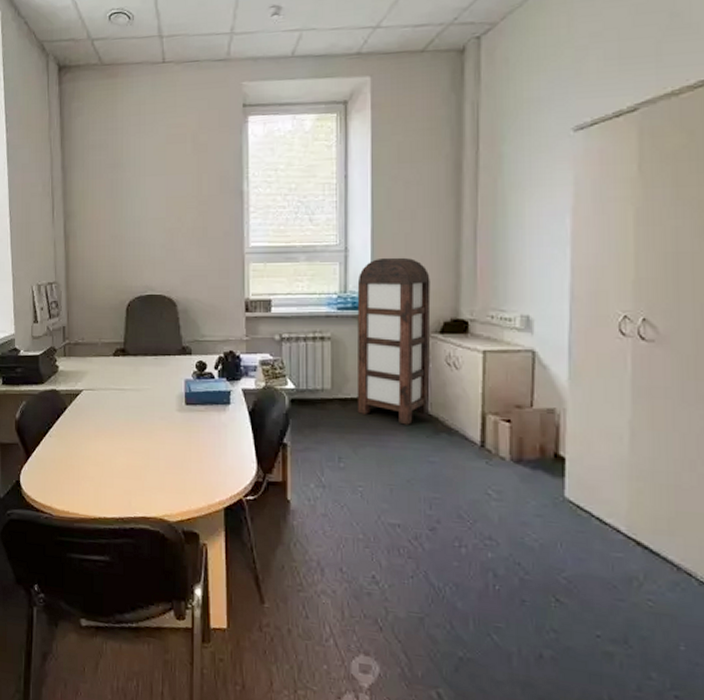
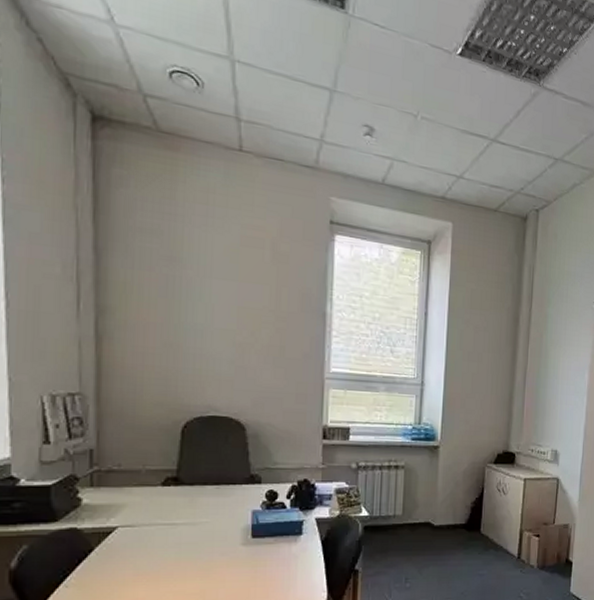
bookshelf: present [356,257,431,425] -> none [423,394,490,544]

